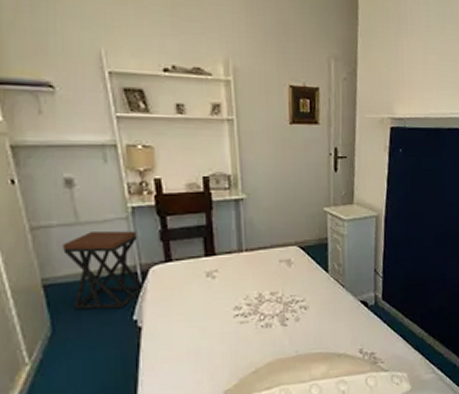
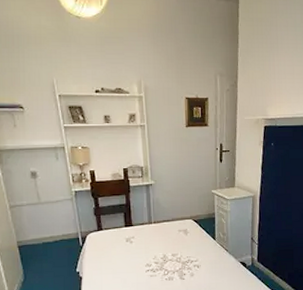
stool: present [63,231,144,310] -> none [30,208,83,264]

